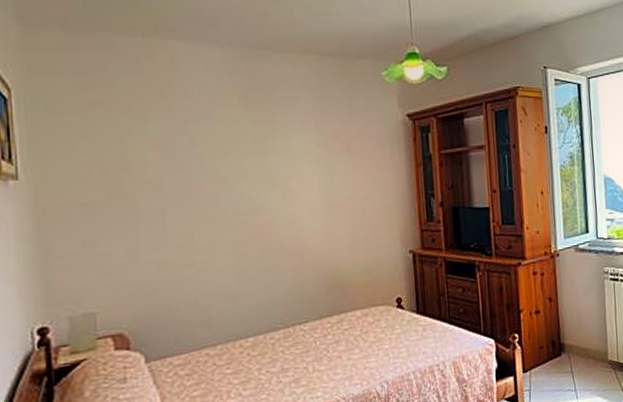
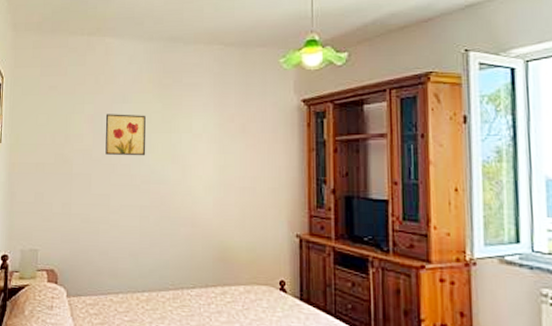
wall art: none [178,135,237,185] -> present [105,114,146,156]

